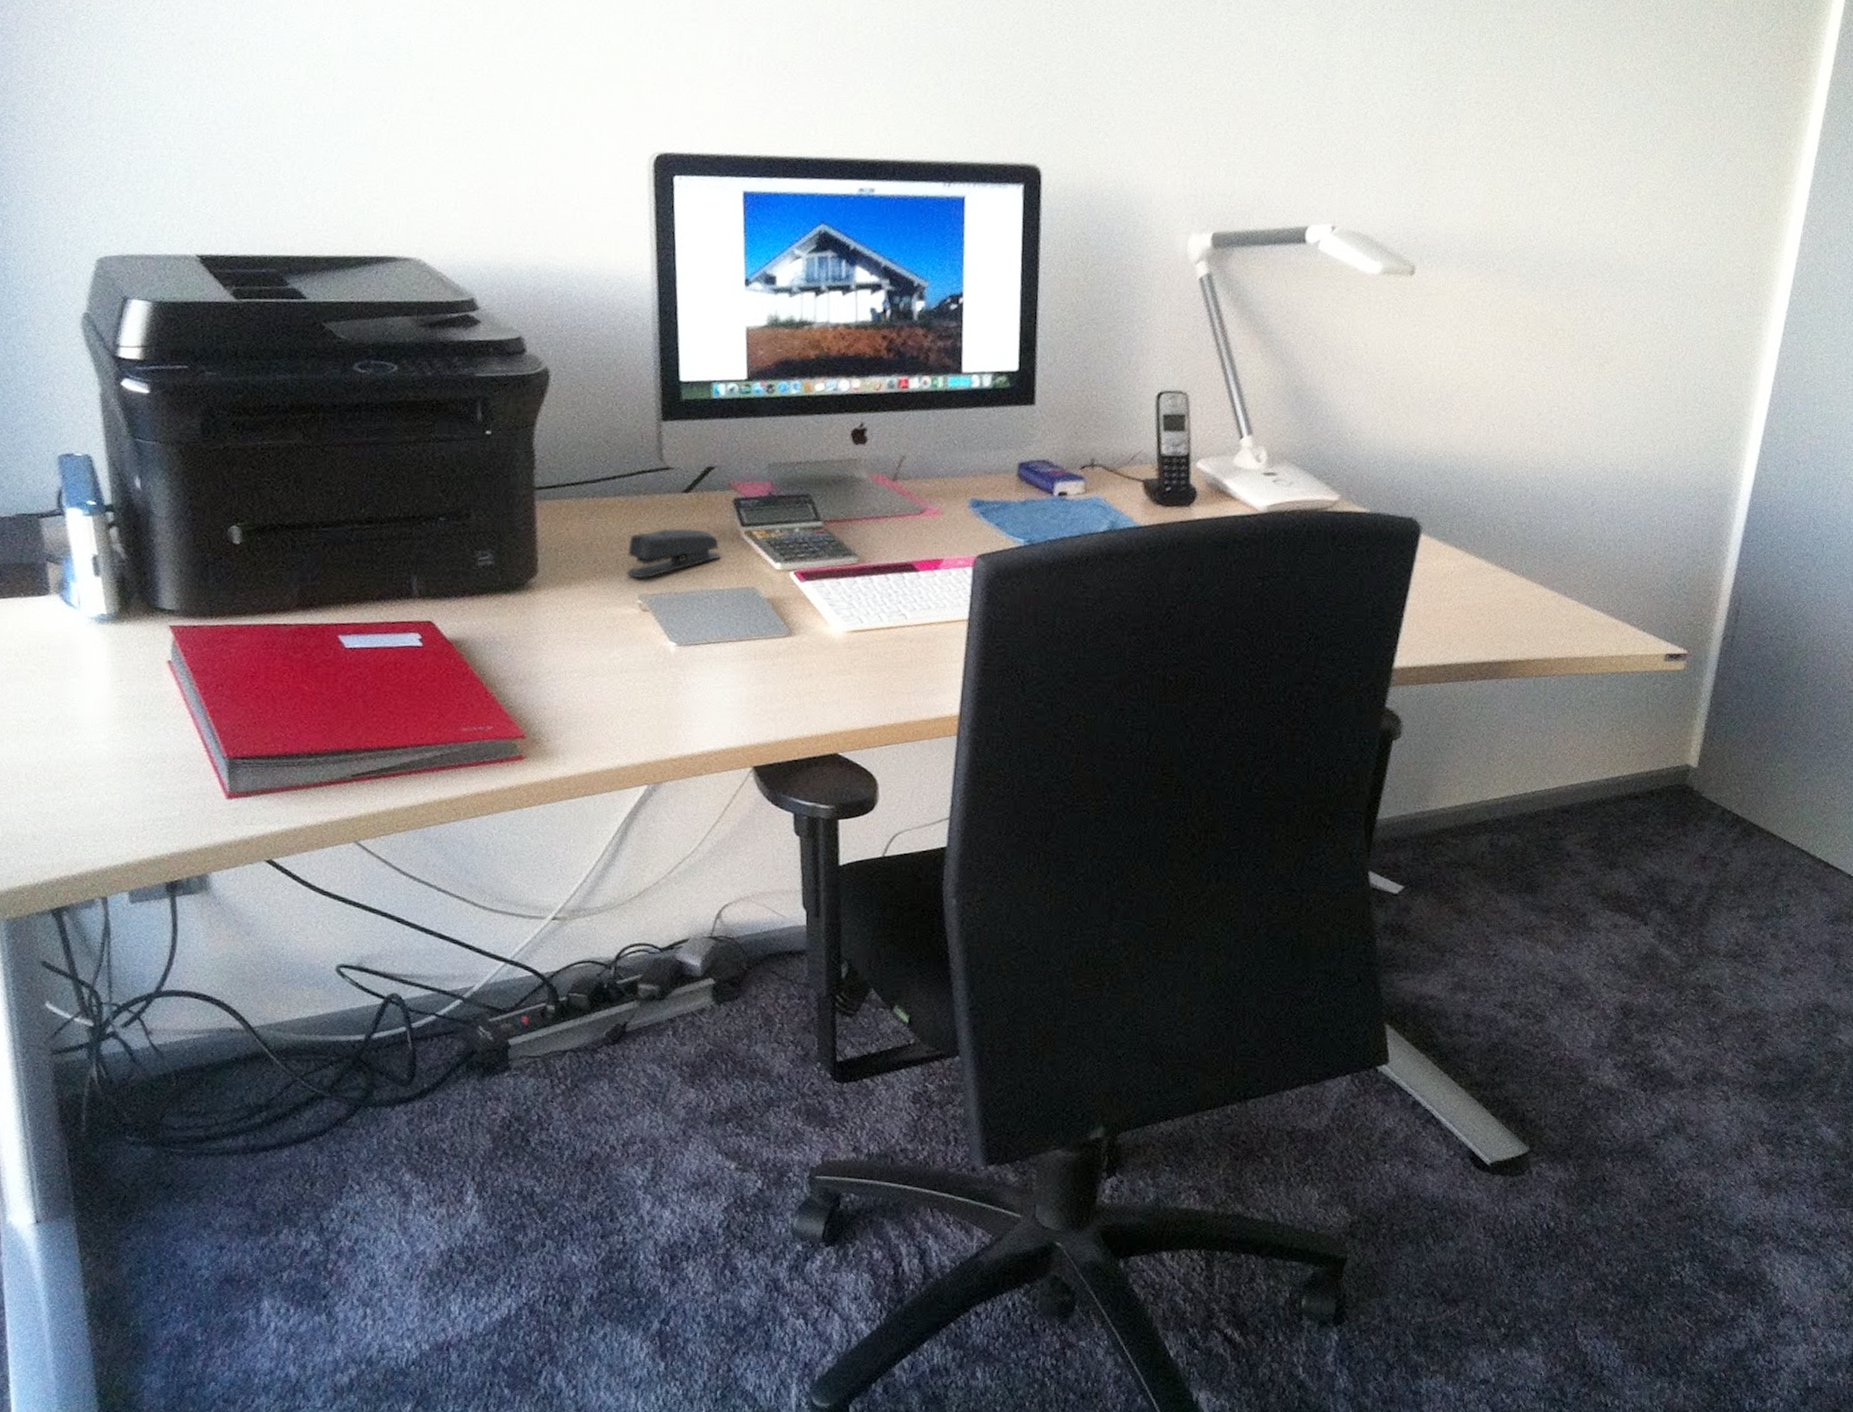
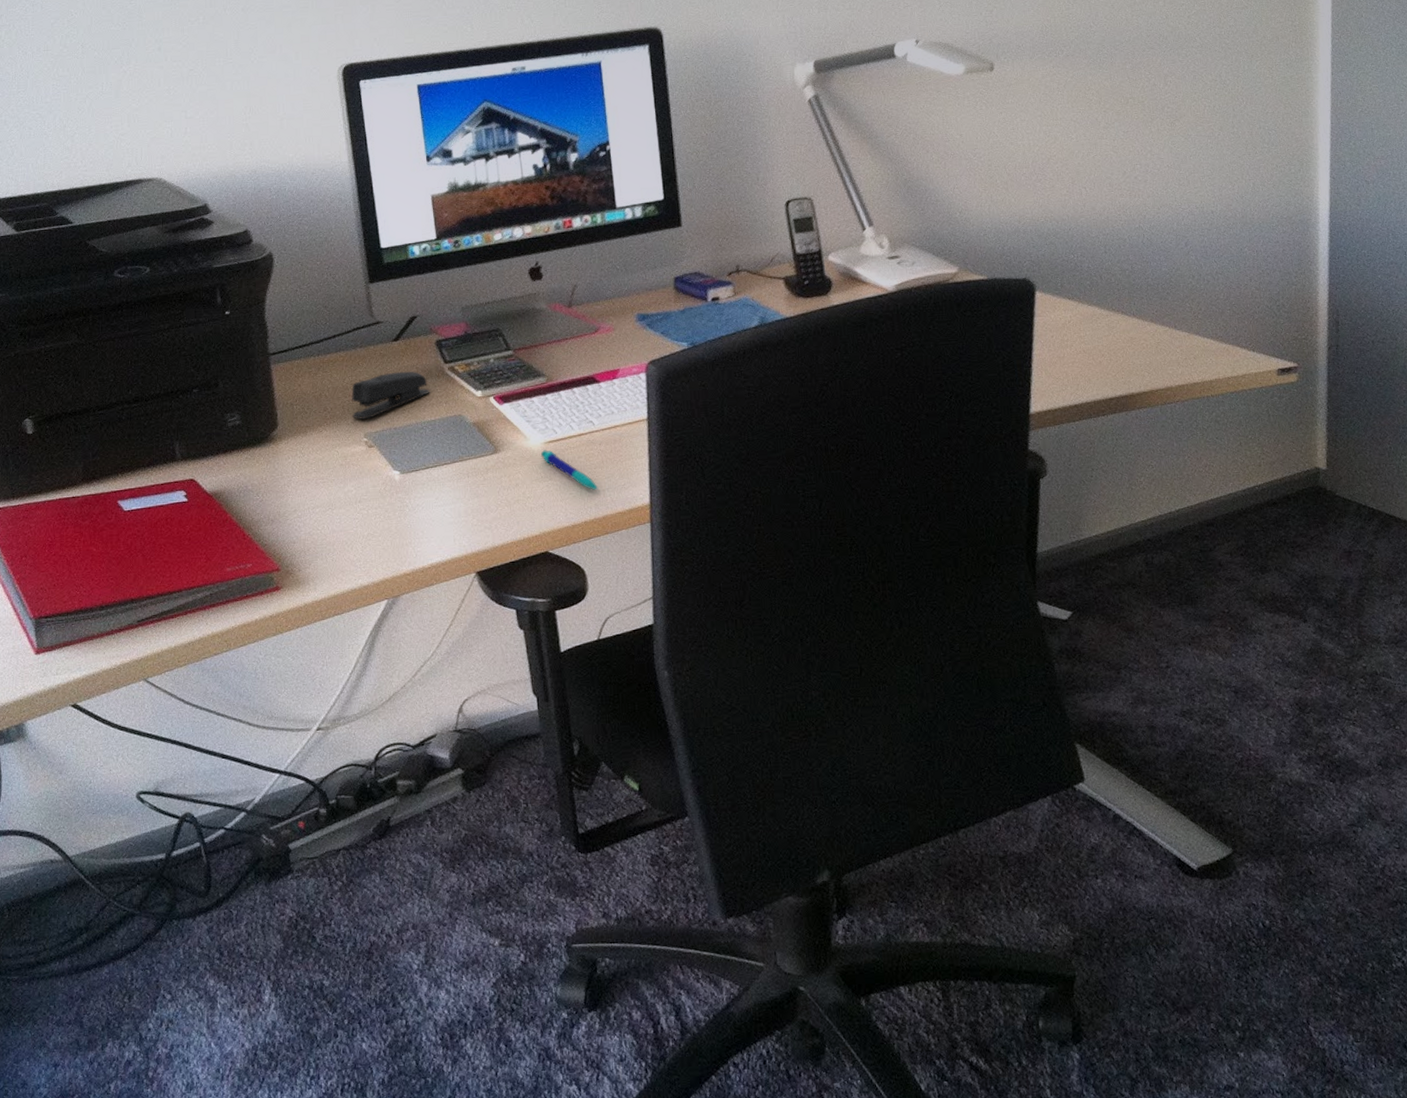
pen: none [842,639,904,693] -> present [541,450,599,491]

